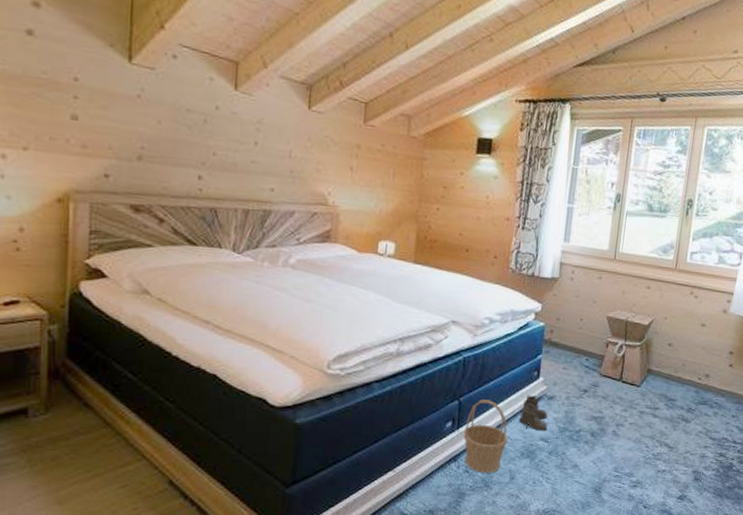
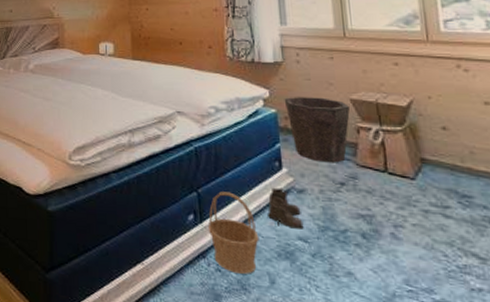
waste bin: none [553,311,605,373] -> present [284,96,350,163]

